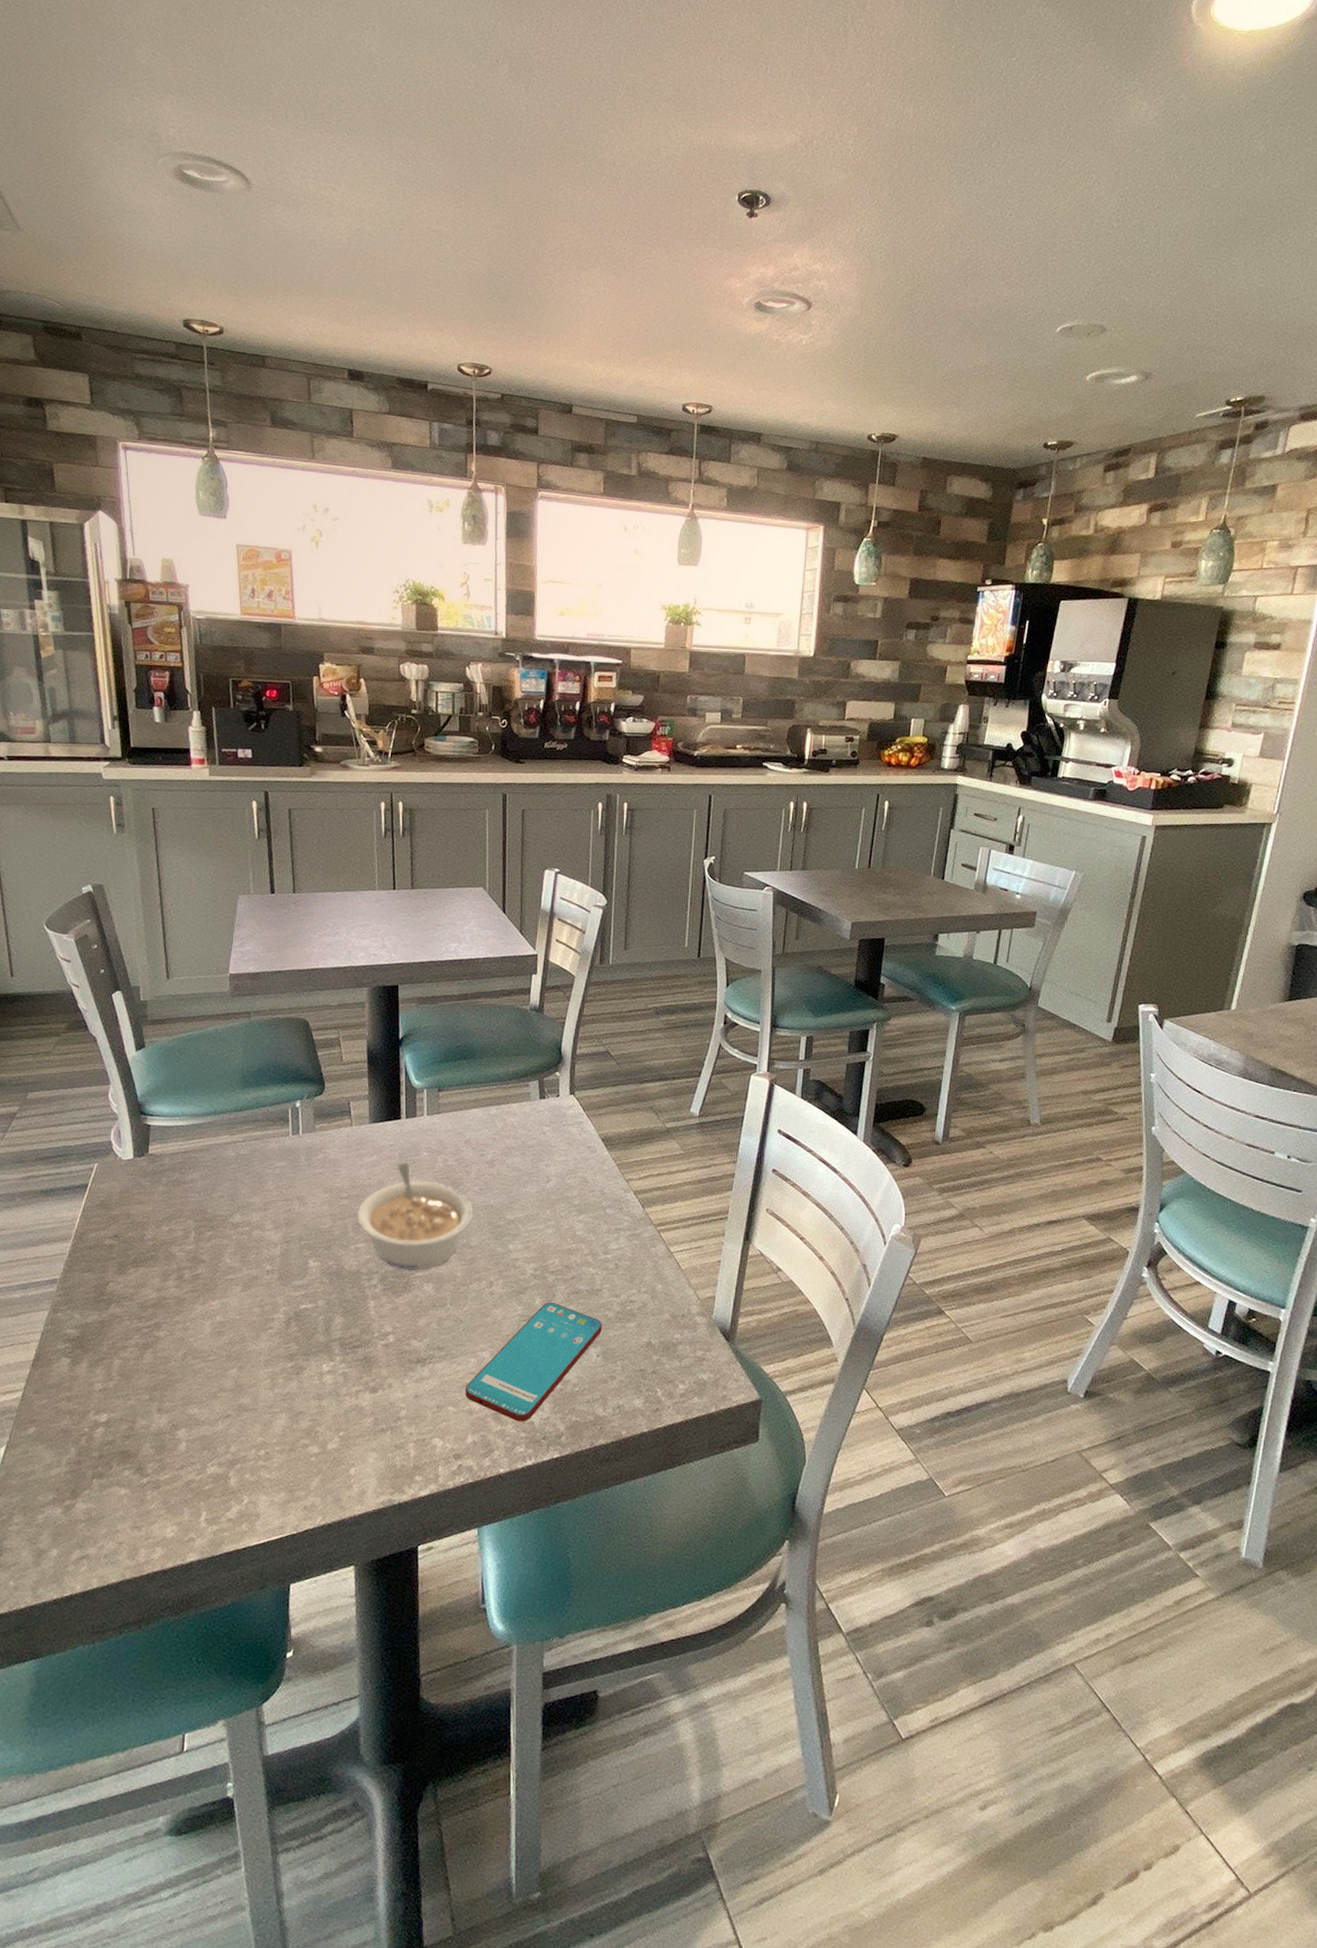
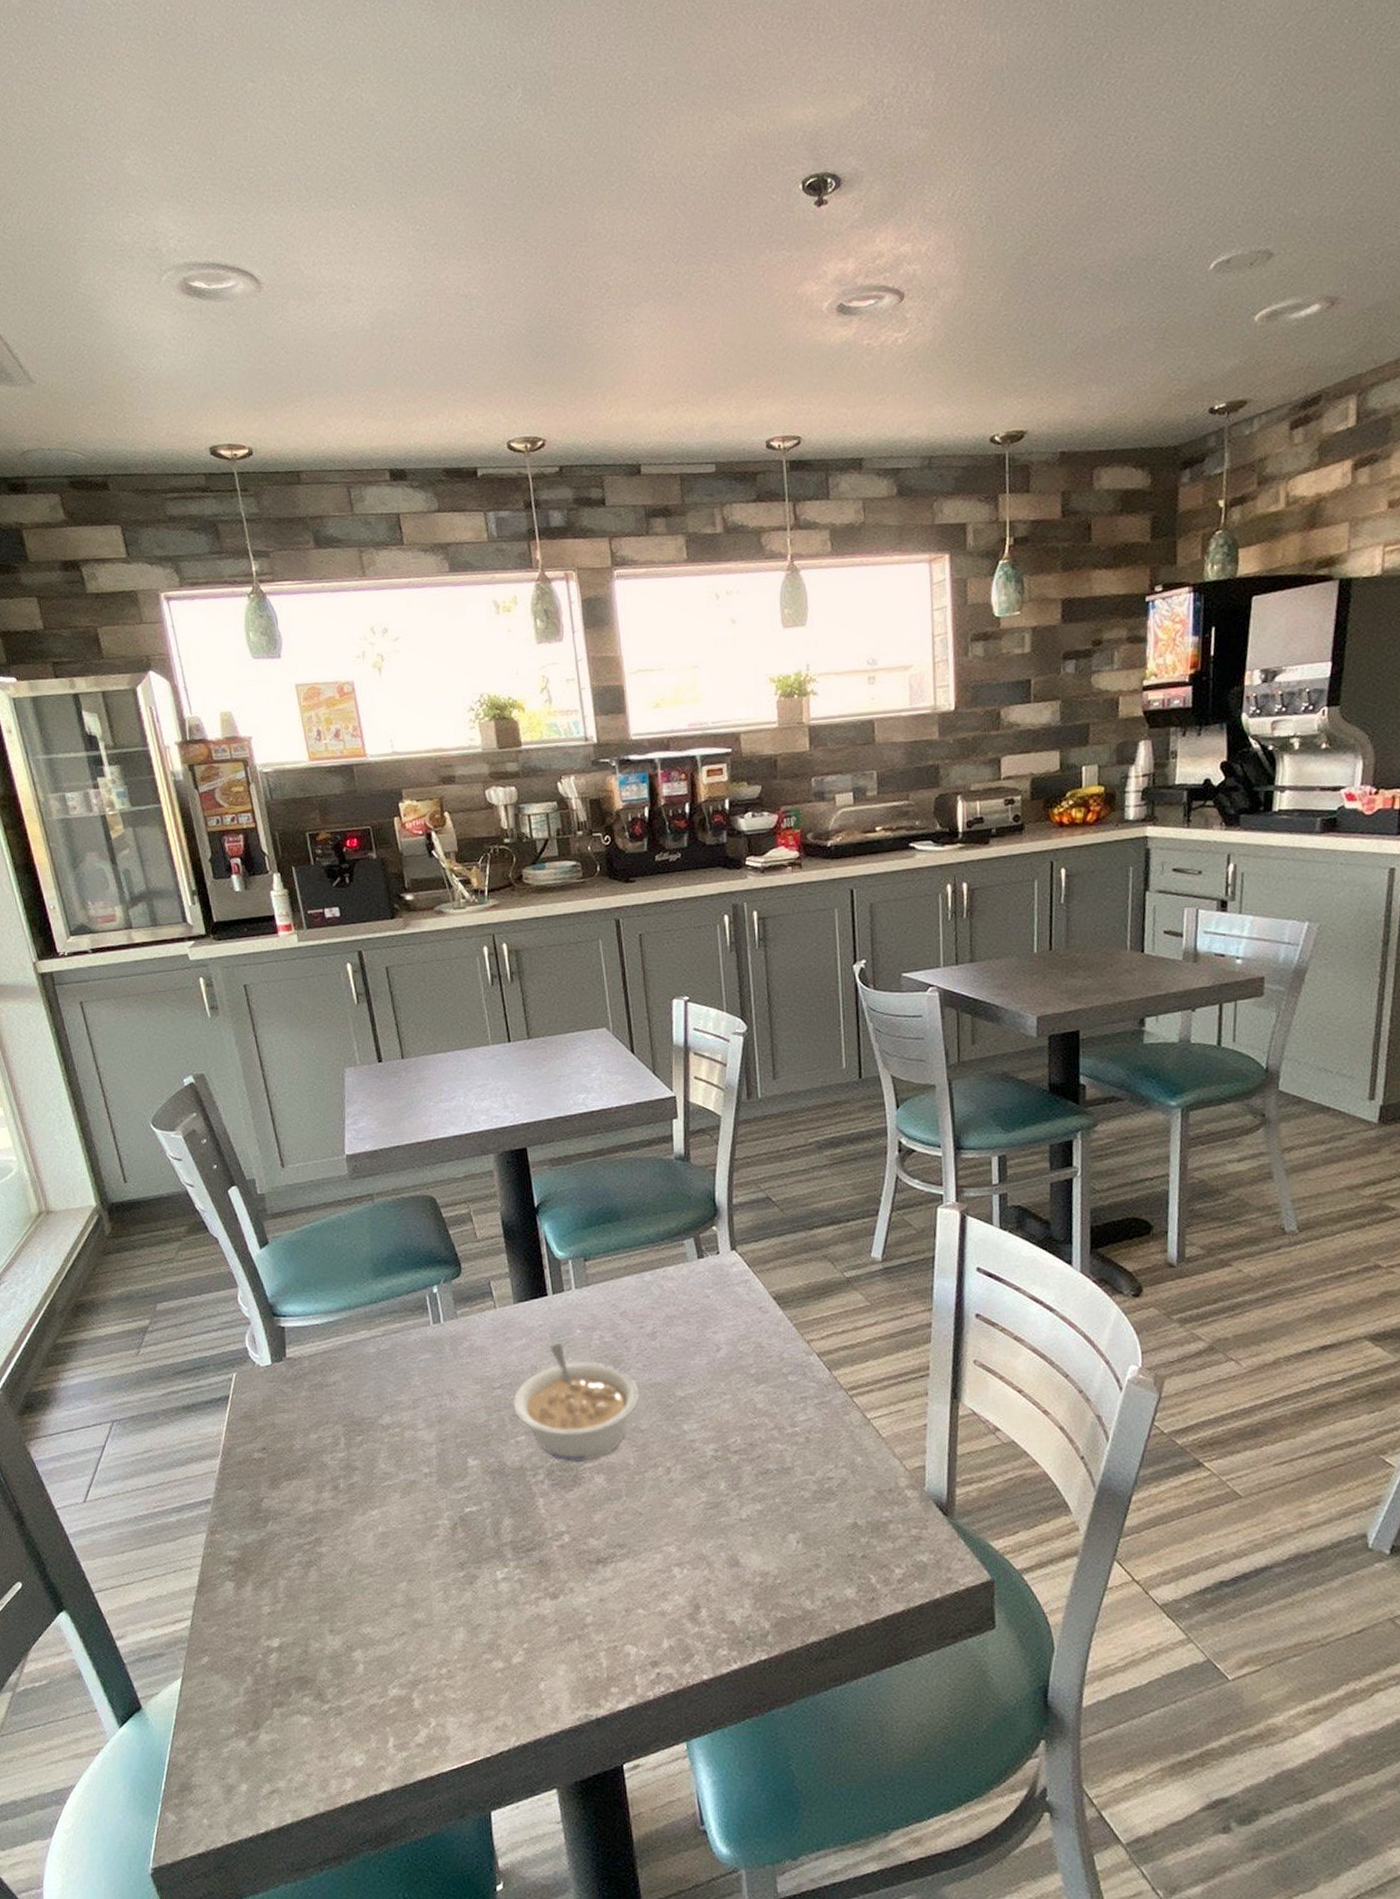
smartphone: present [465,1302,602,1422] -> none [653,1485,799,1622]

